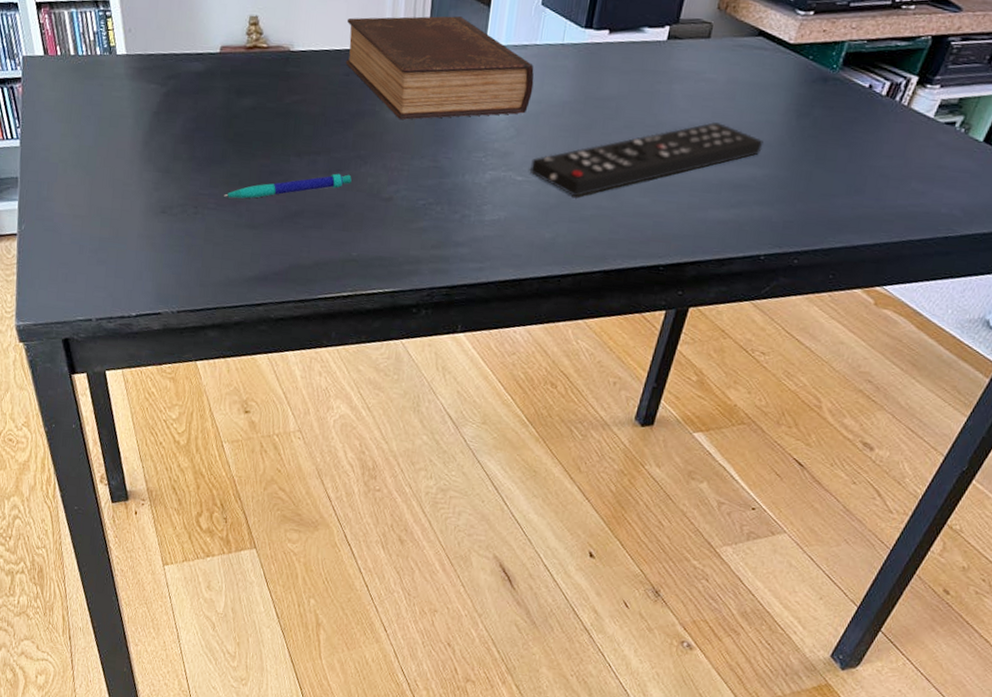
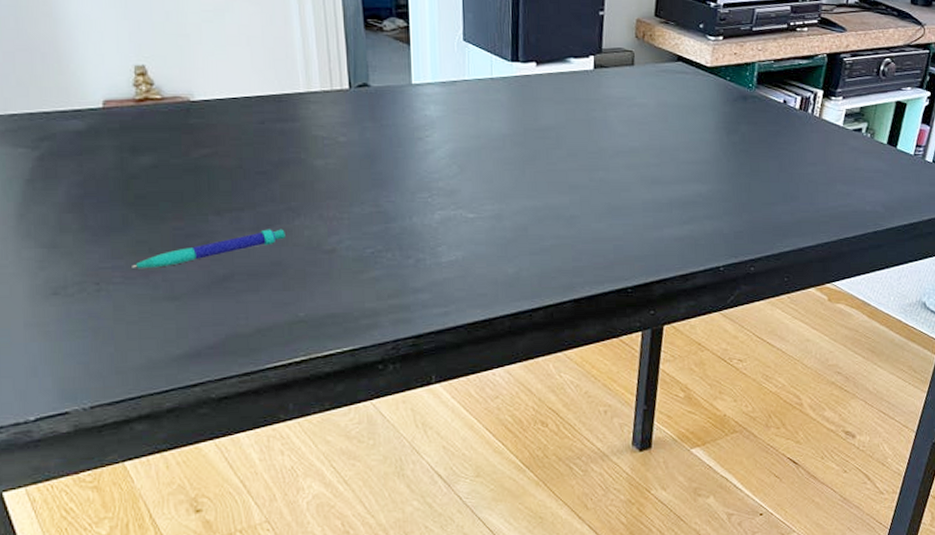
book: present [346,16,534,120] -> none [252,56,470,165]
remote control: present [529,122,764,197] -> none [480,145,702,229]

